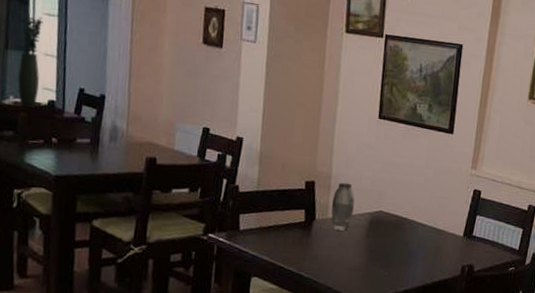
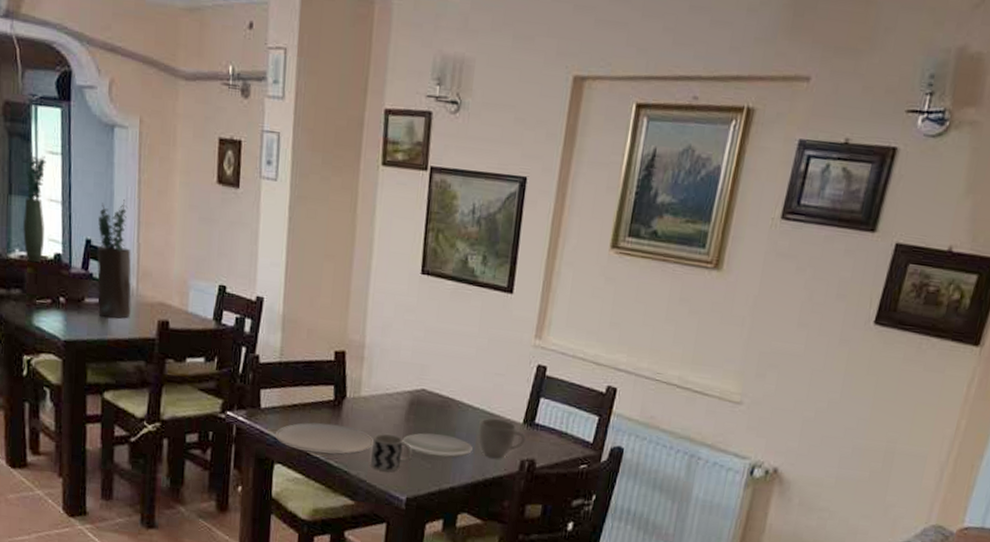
vase: none [89,55,123,157] -> present [97,200,132,319]
plate: none [252,240,340,268] -> present [275,422,375,456]
vase: present [331,182,355,231] -> none [364,353,392,413]
cup: none [337,248,372,280] -> present [371,434,412,472]
plate: none [363,246,423,266] -> present [402,432,474,458]
cup: none [427,233,465,265] -> present [478,418,525,459]

